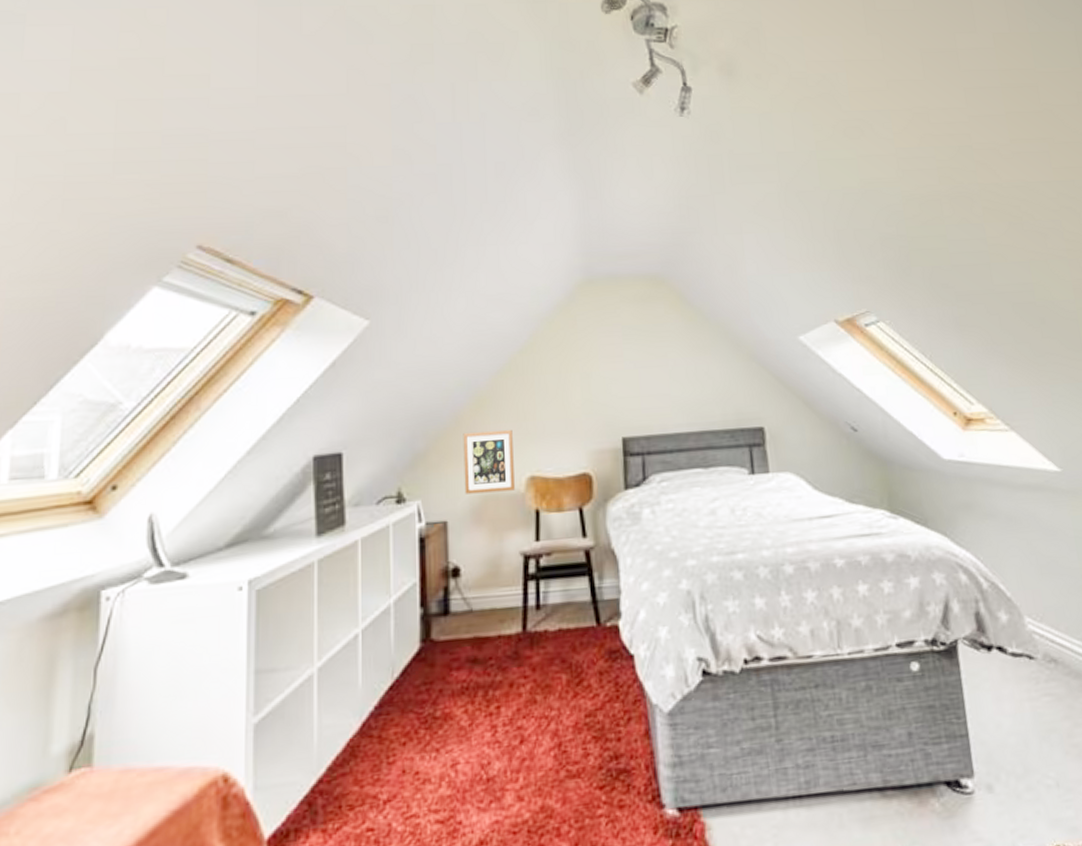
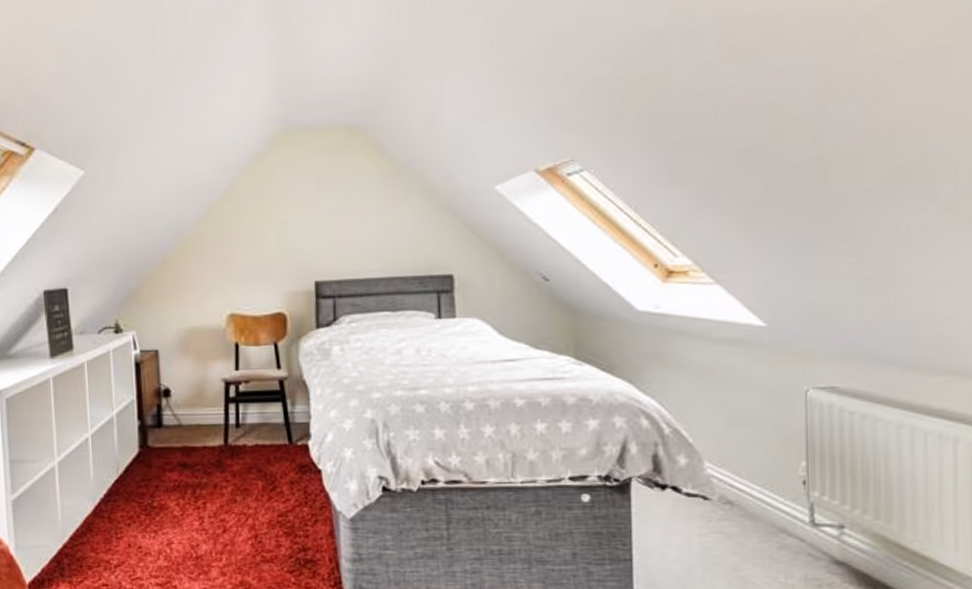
picture frame: present [463,430,515,494] -> none [170,272,217,327]

